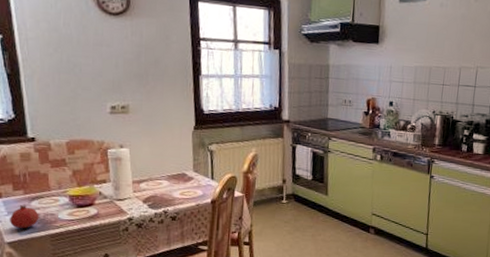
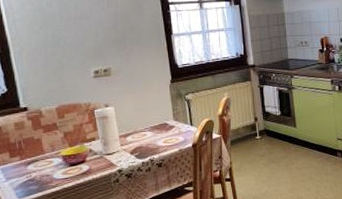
fruit: present [10,204,39,228] -> none [8,169,36,192]

